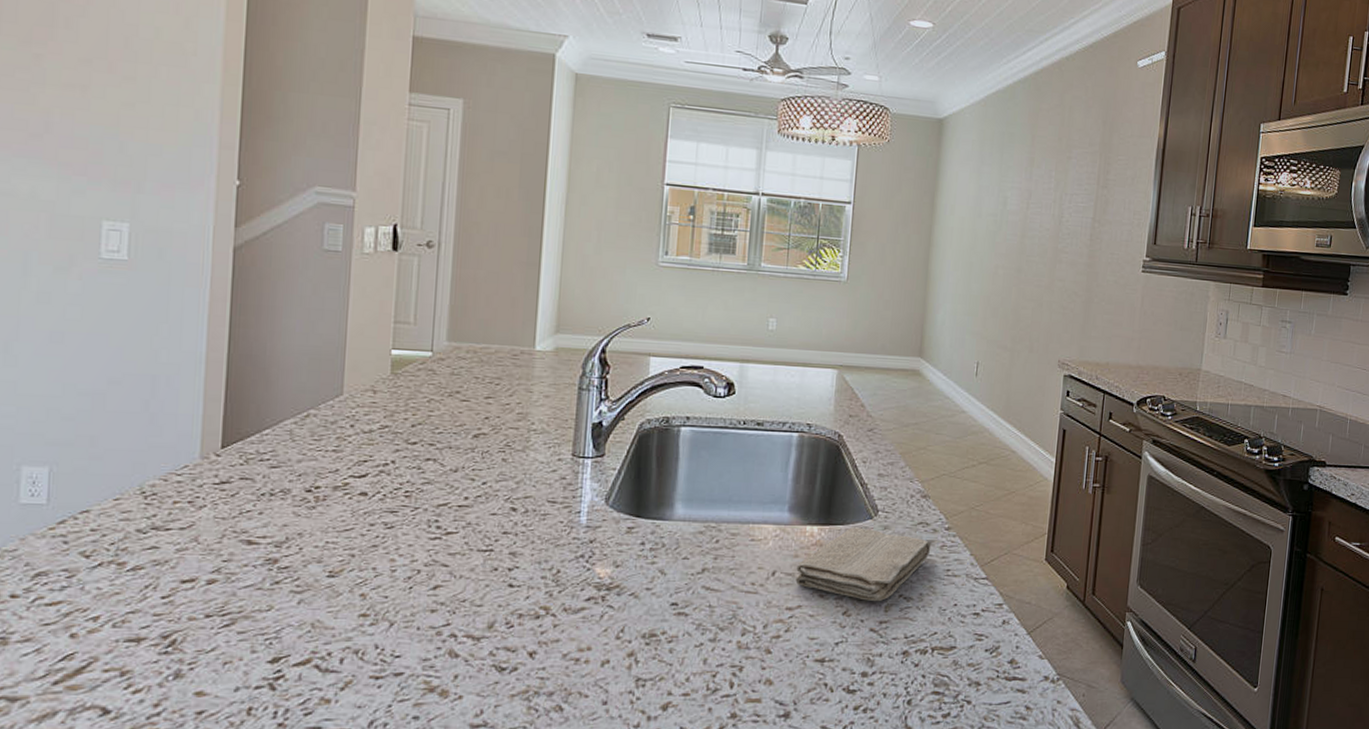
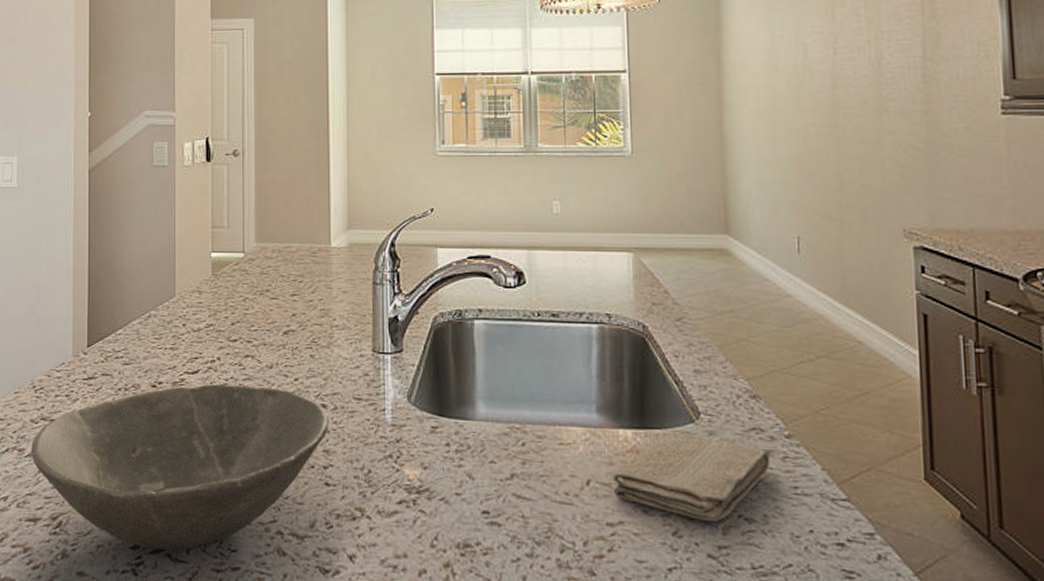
bowl: none [136,488,518,661] -> present [31,384,329,551]

